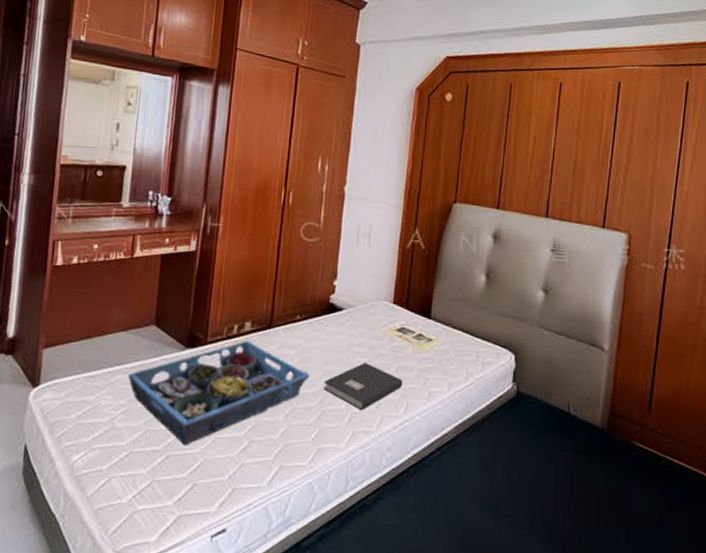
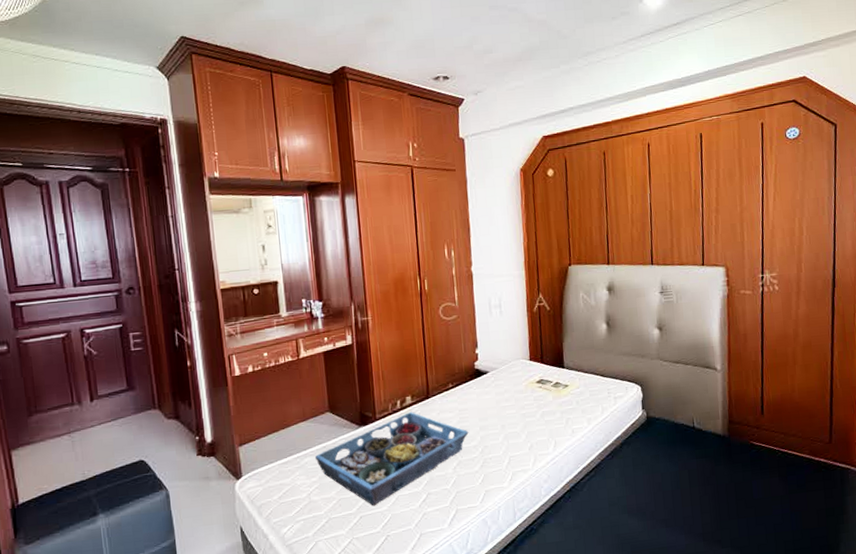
book: present [323,363,403,411] -> none [481,414,549,454]

